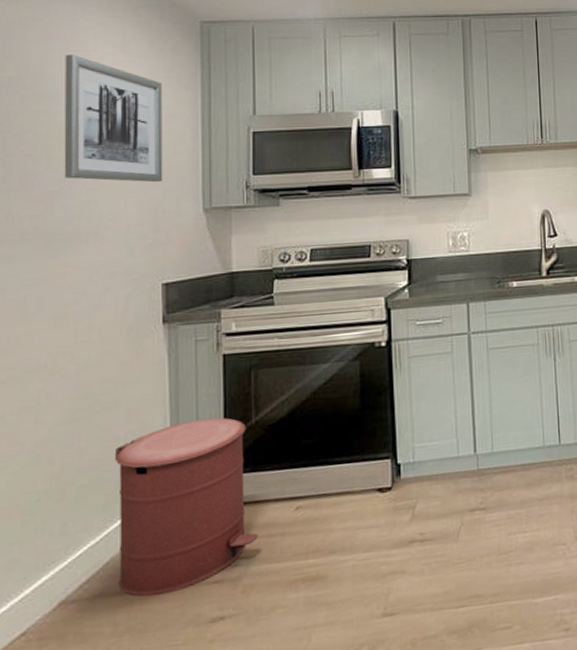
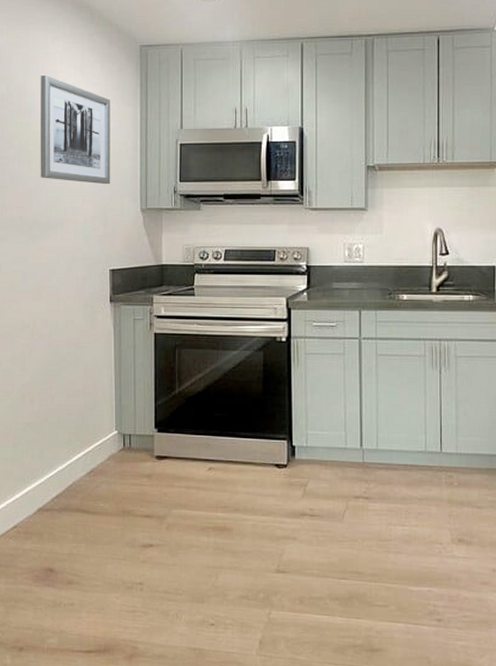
trash can: present [114,417,258,597] -> none [75,384,179,518]

